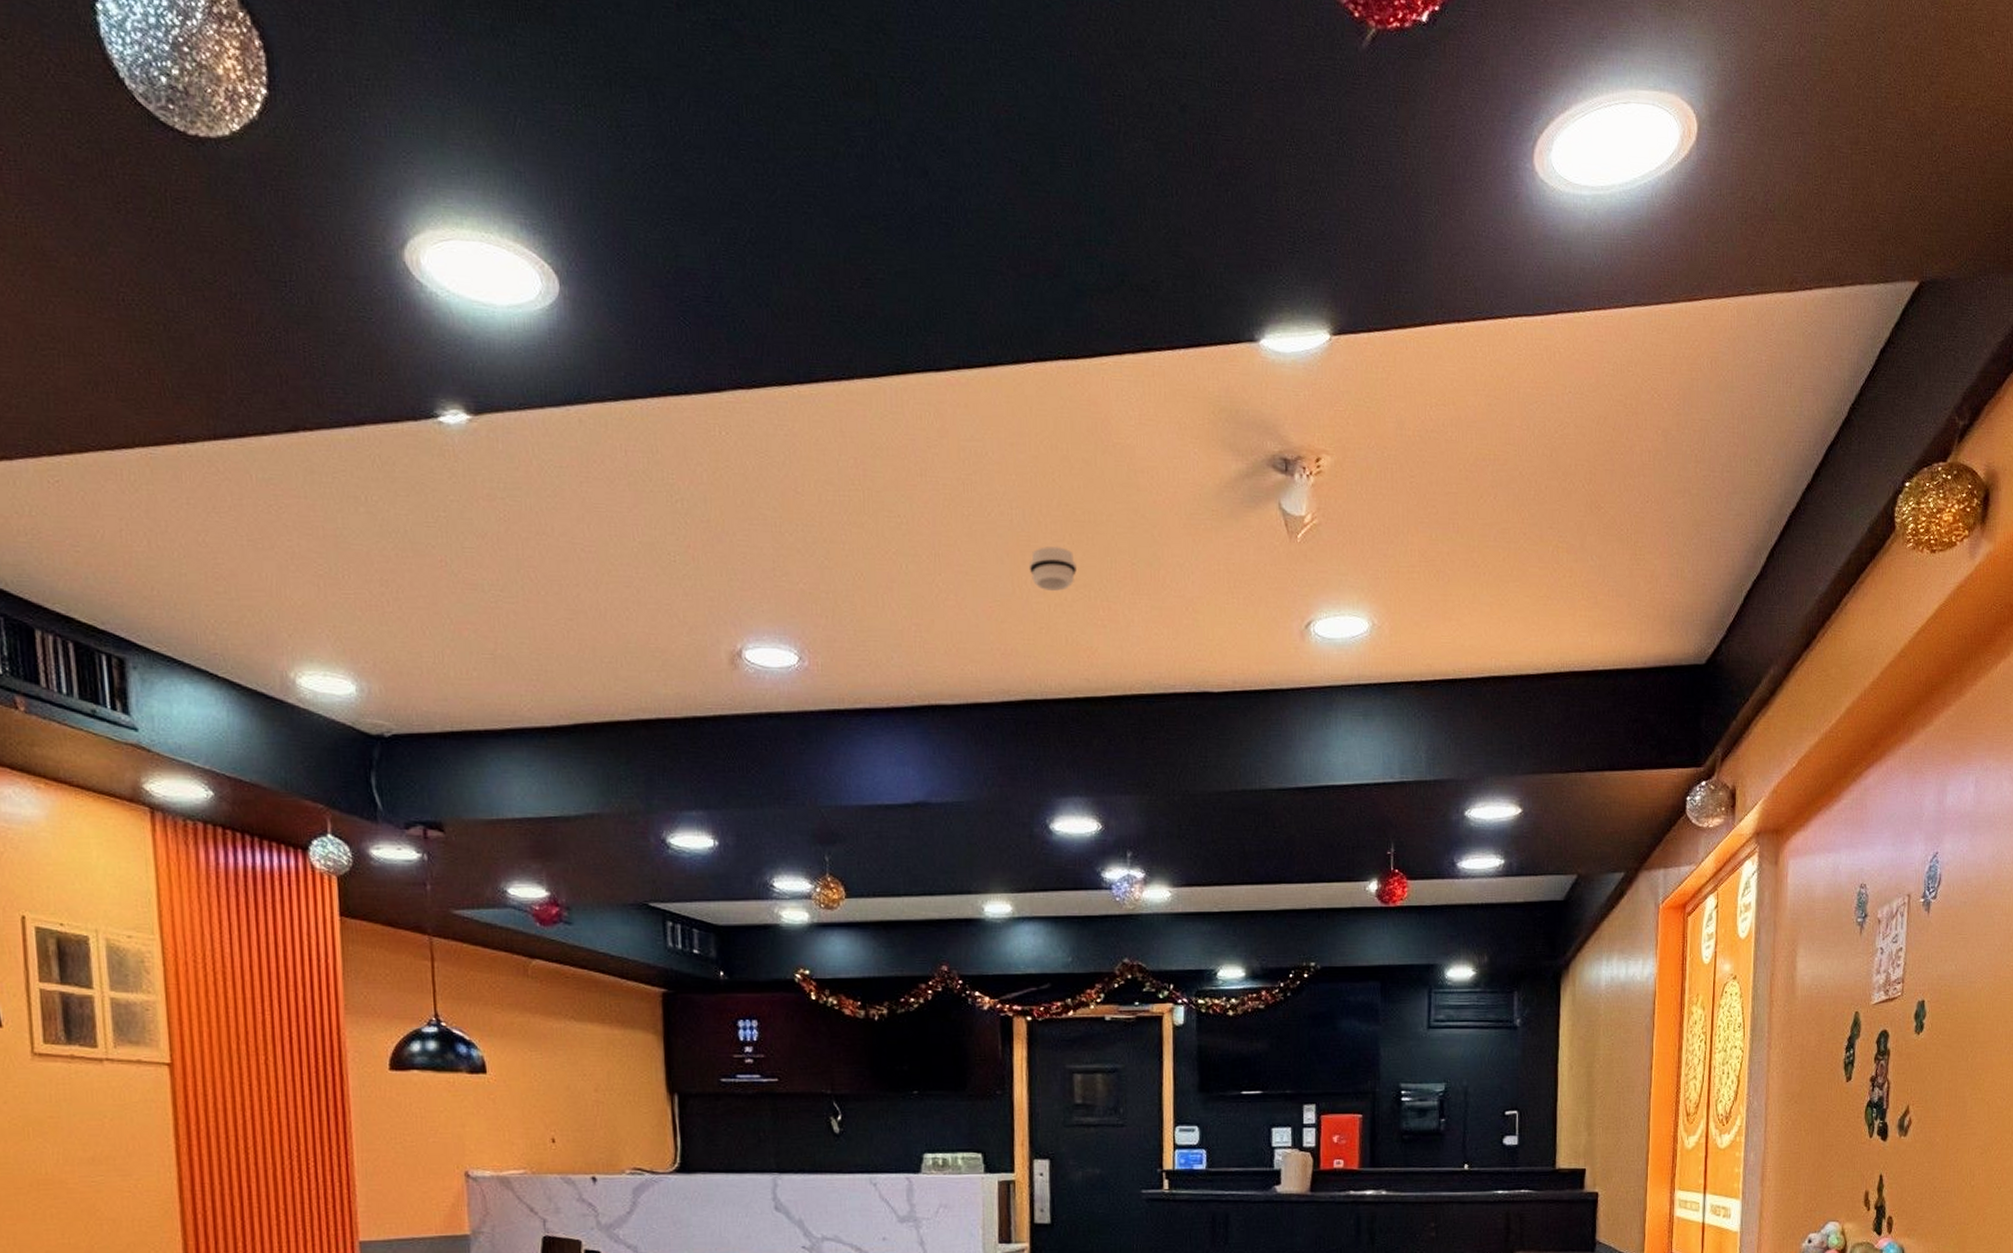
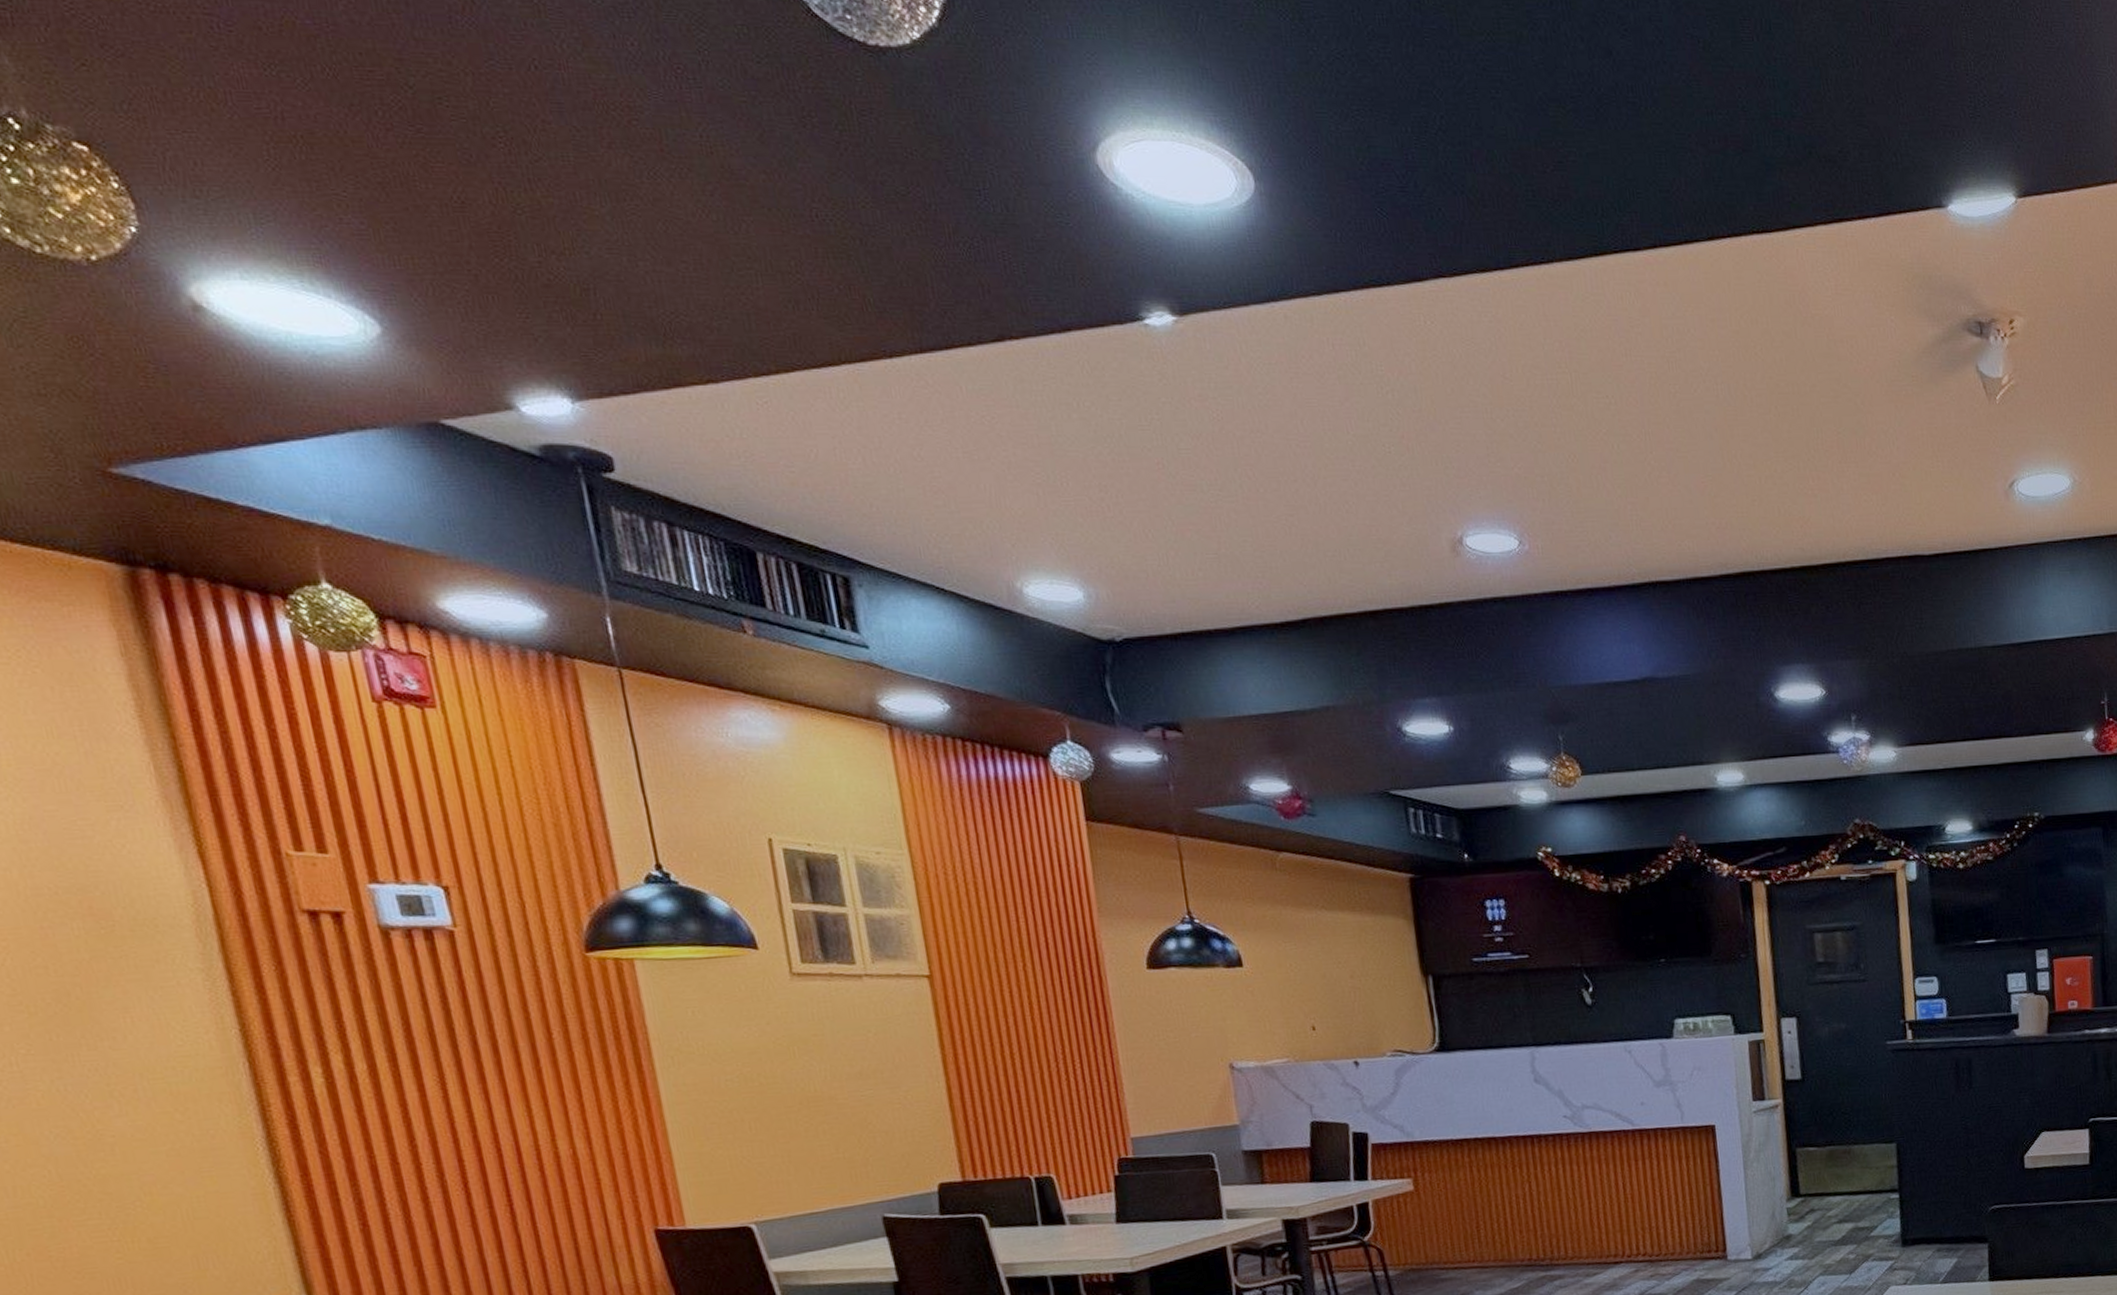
smoke detector: present [1029,546,1078,591] -> none [1737,418,1785,463]

